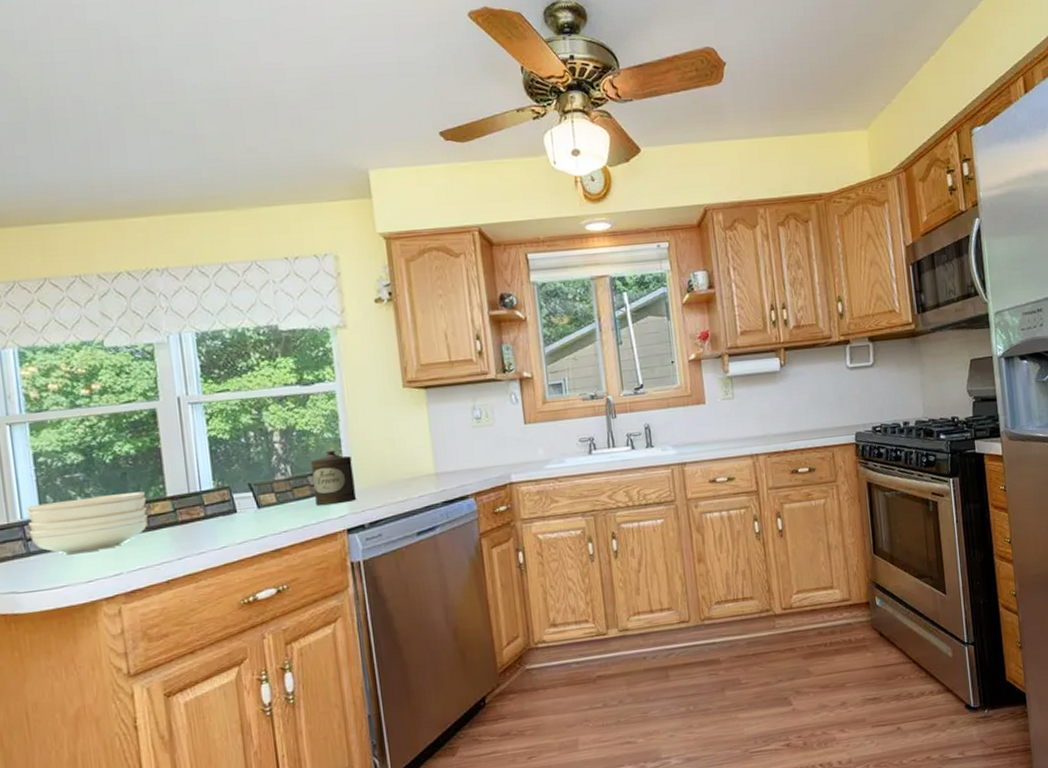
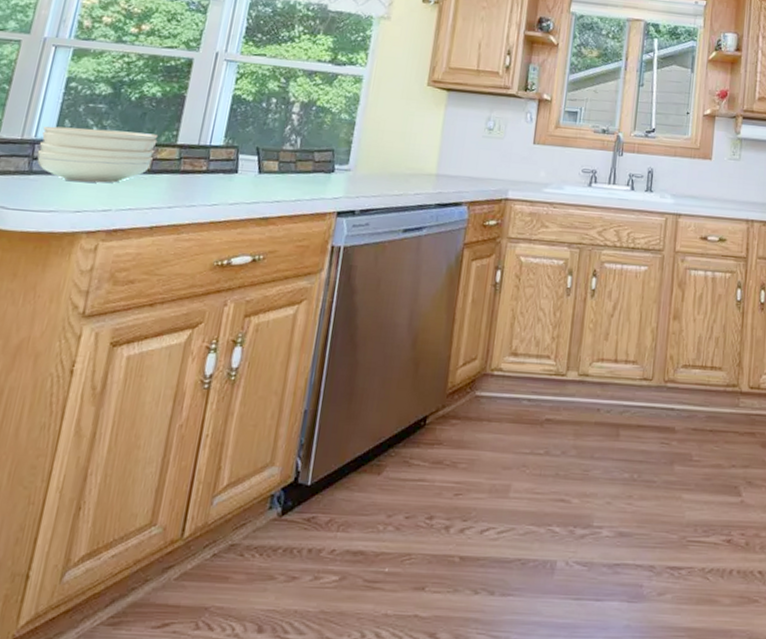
canister: present [310,450,356,507] -> none [314,131,361,186]

